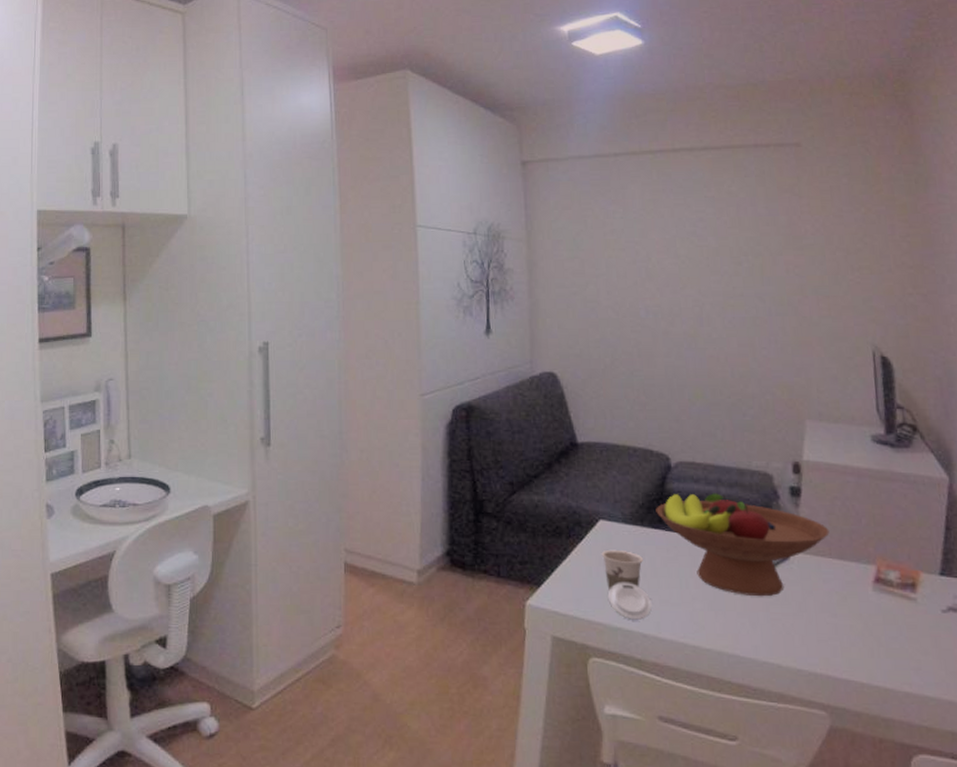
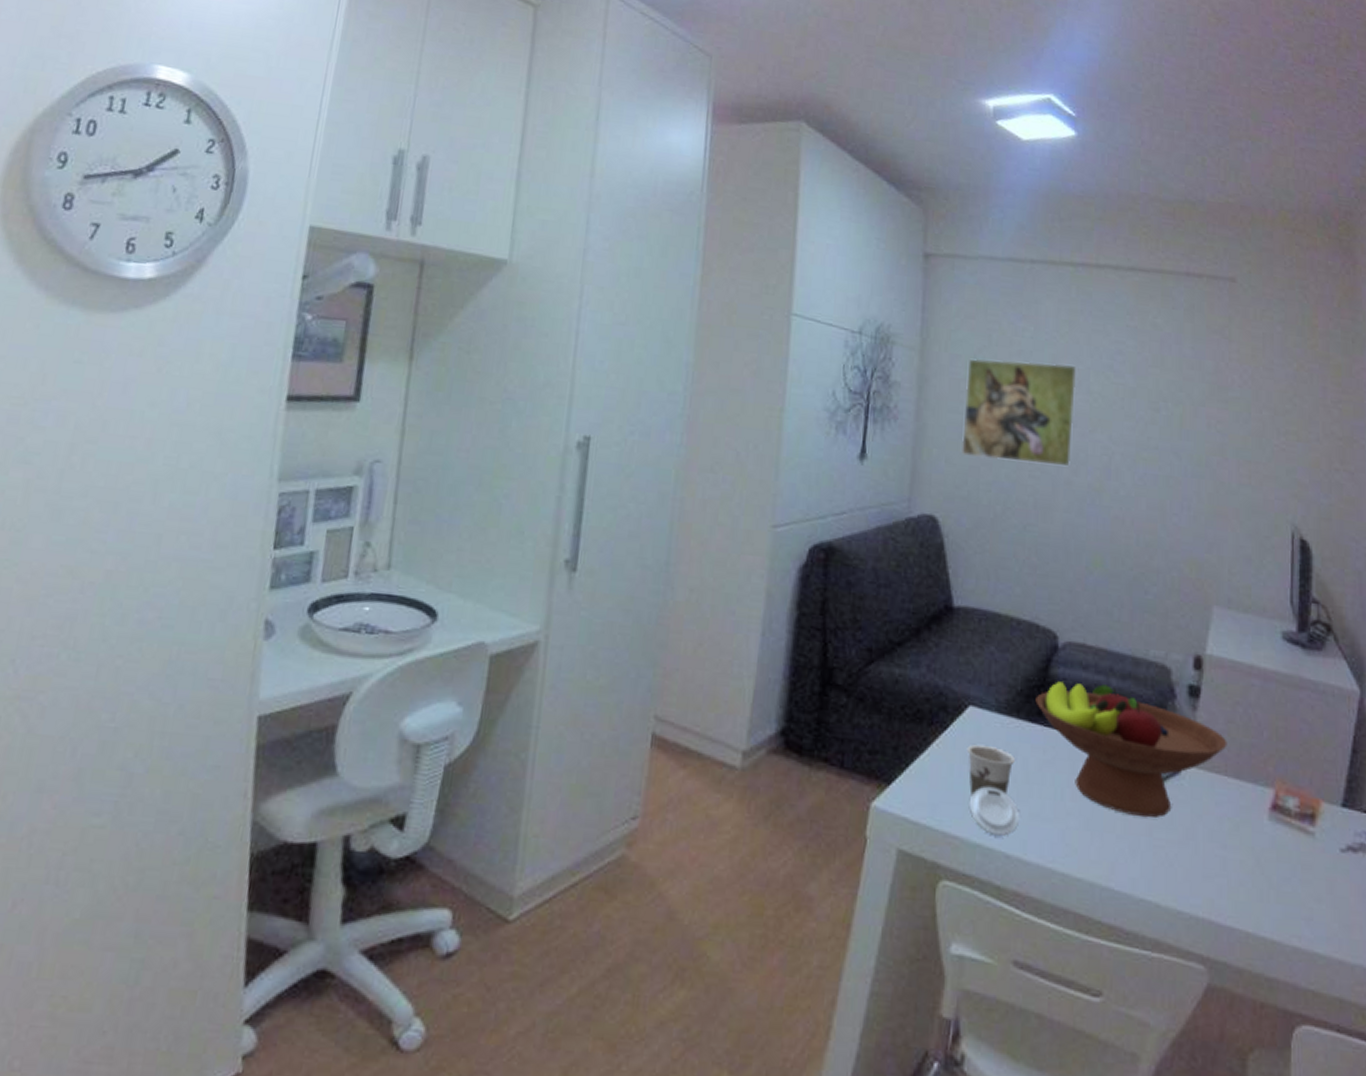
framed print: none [568,235,667,322] -> present [960,358,1077,467]

